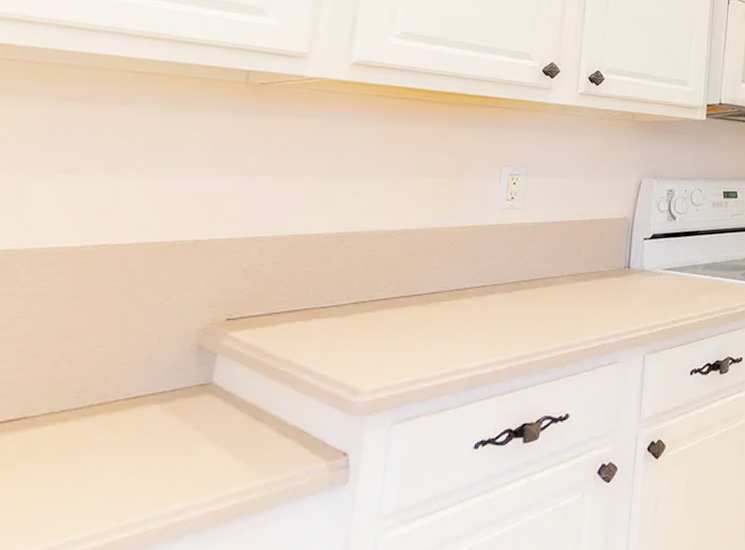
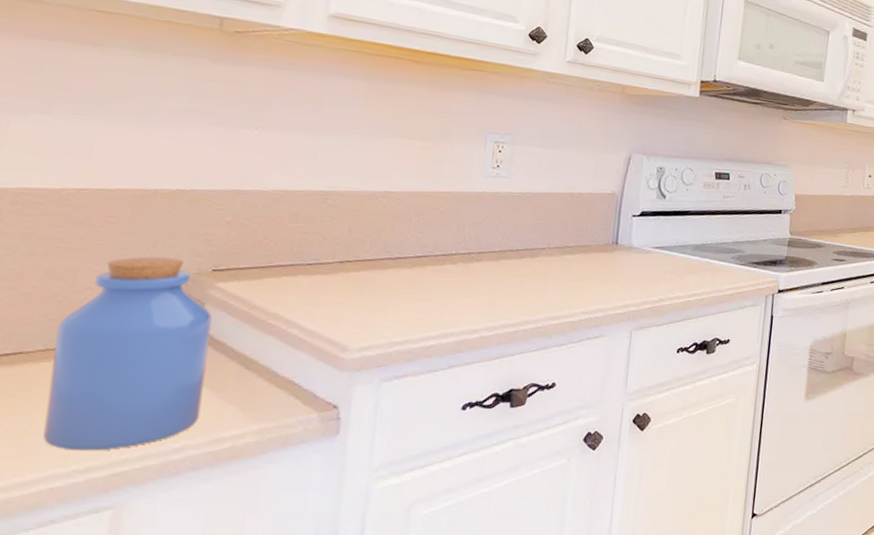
jar: none [40,309,224,520] -> present [42,256,212,451]

